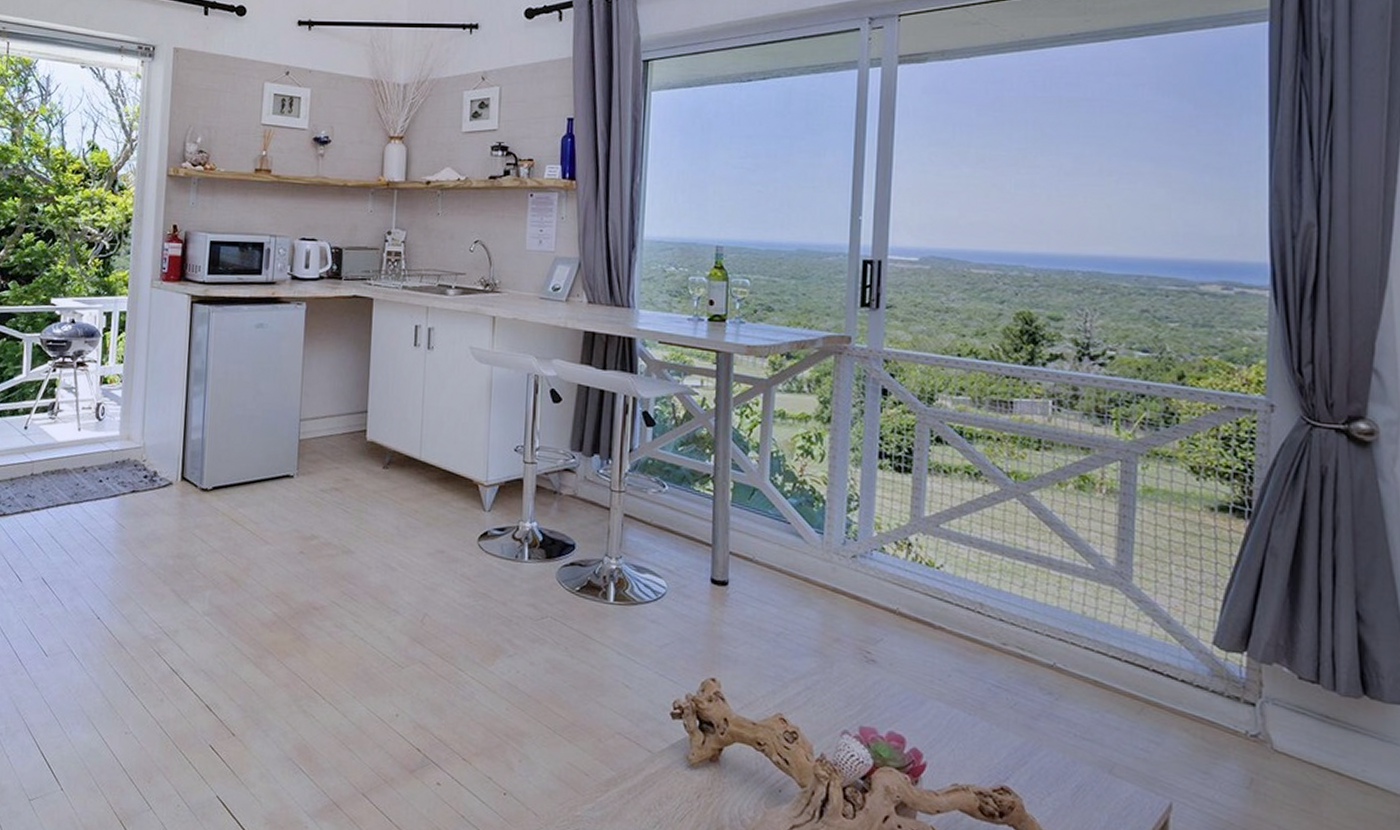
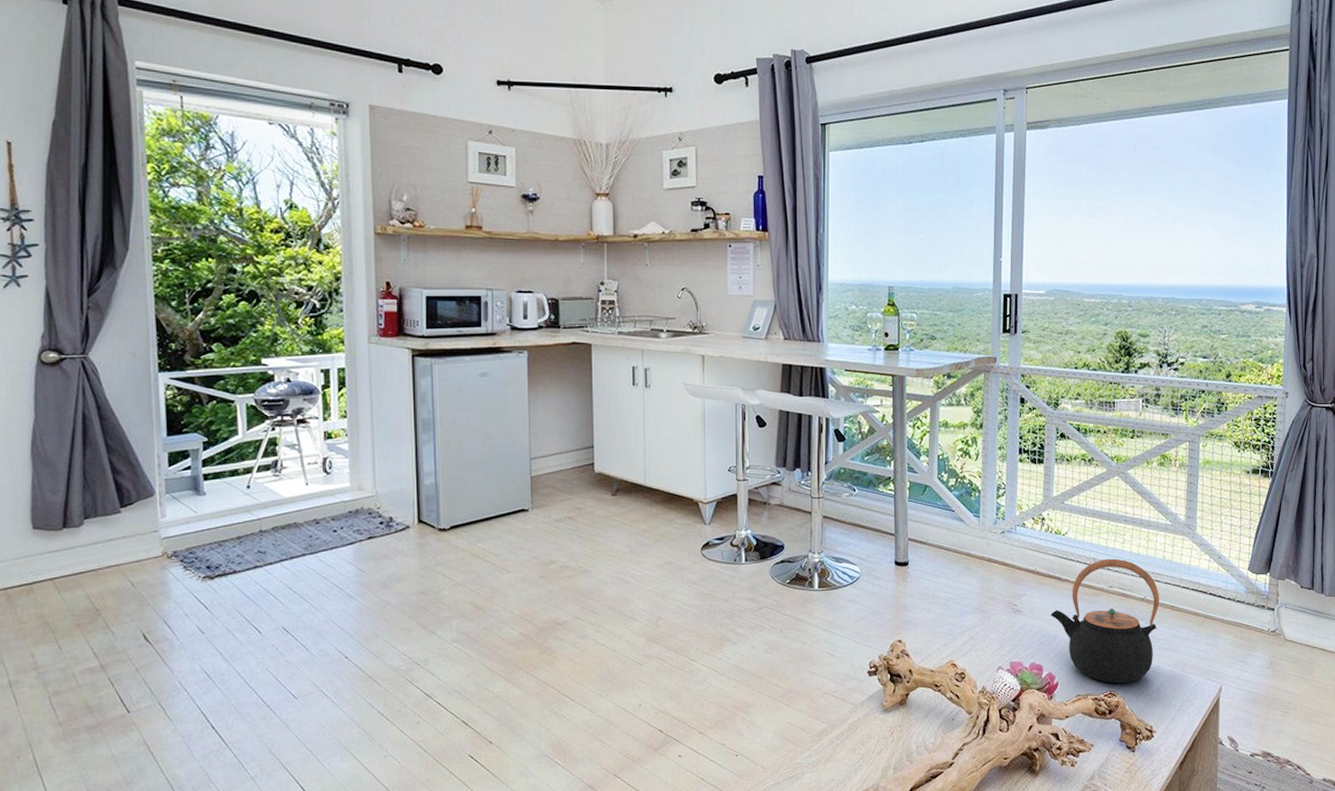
teapot: none [918,605,1077,779] -> present [1051,558,1160,684]

